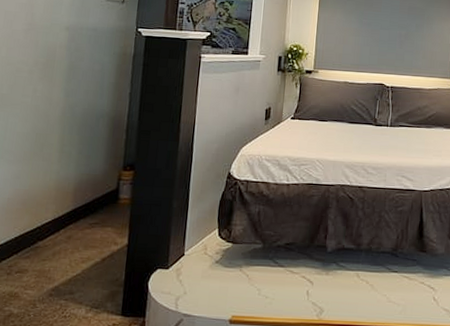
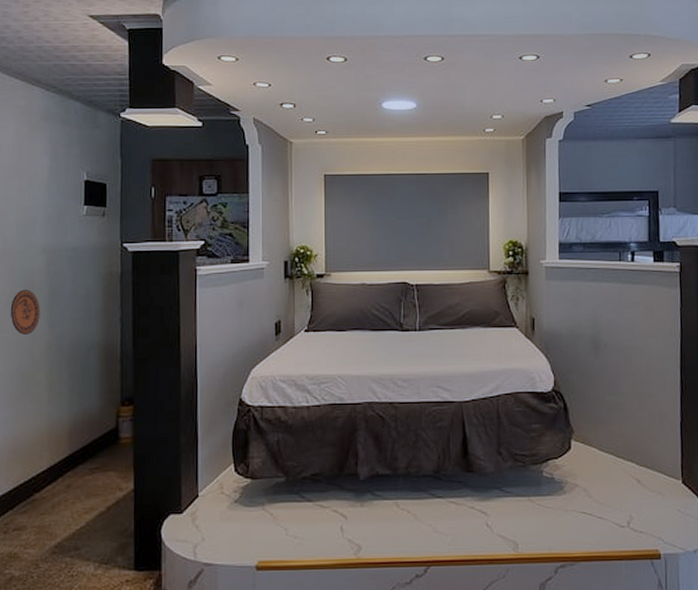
decorative plate: none [31,61,59,101] -> present [10,290,40,334]

